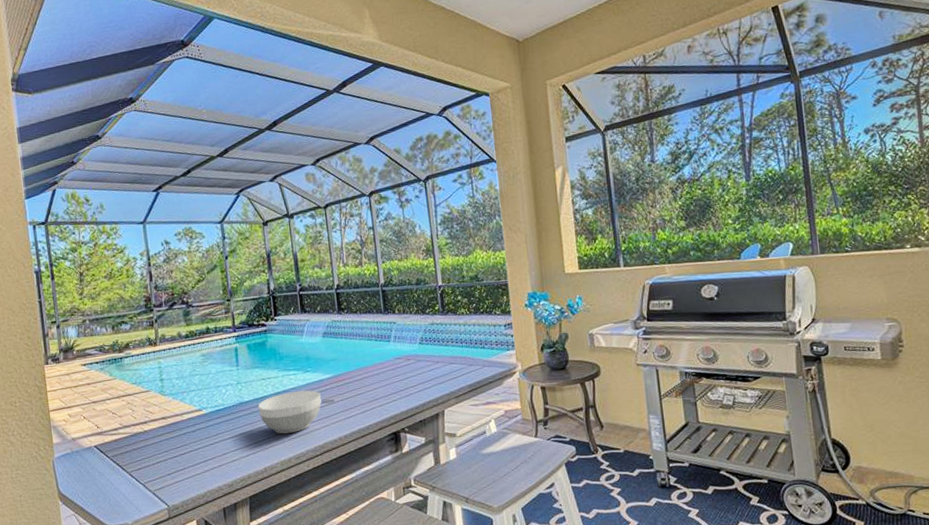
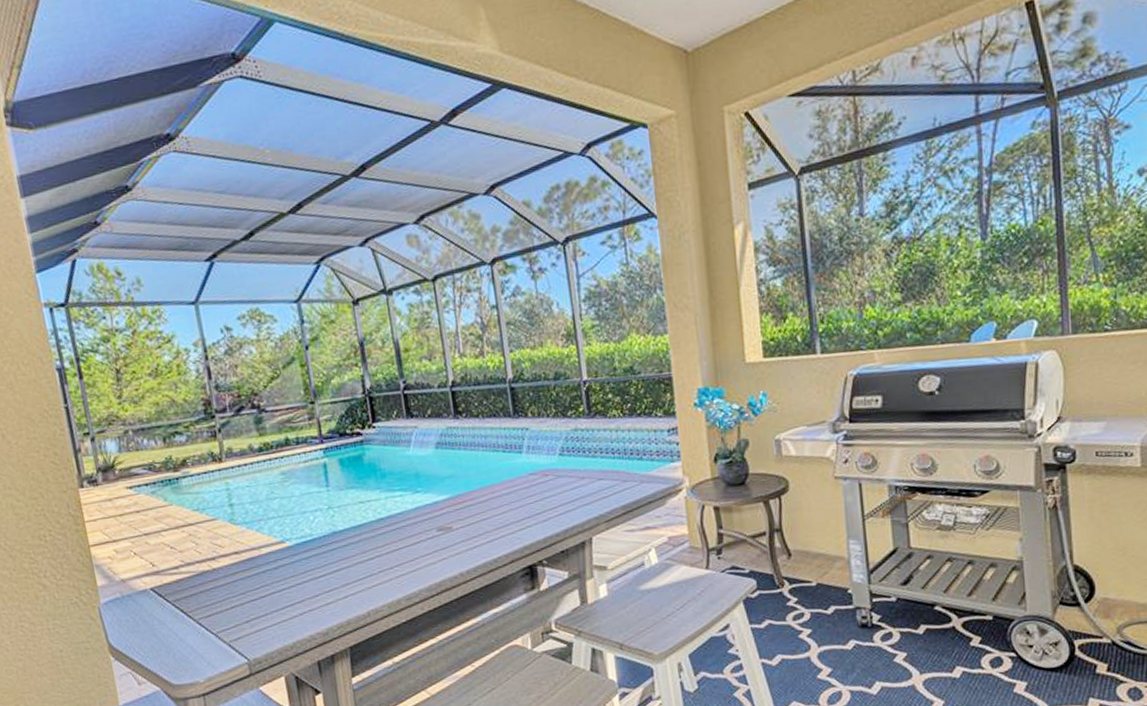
bowl: present [258,390,321,434] -> none [355,515,436,571]

